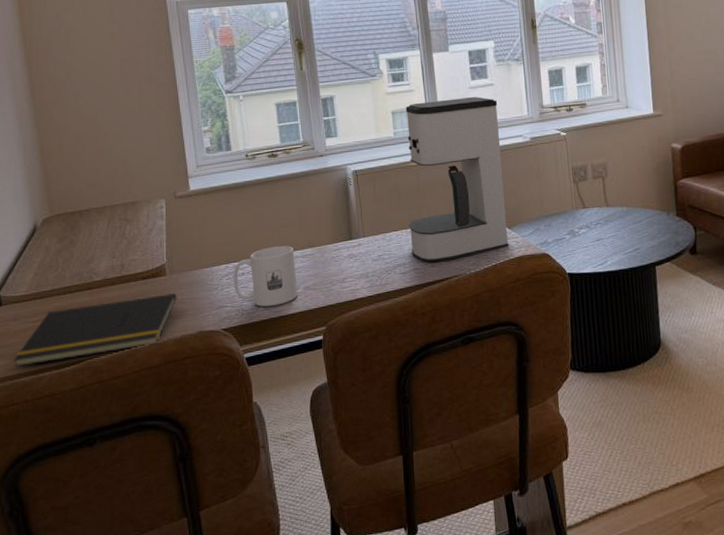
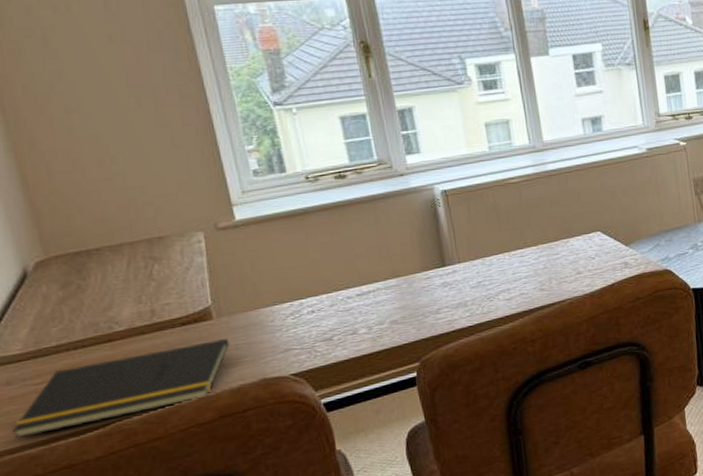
mug: present [233,246,298,307] -> none [300,277,383,347]
coffee maker: present [405,97,508,263] -> none [501,105,626,286]

